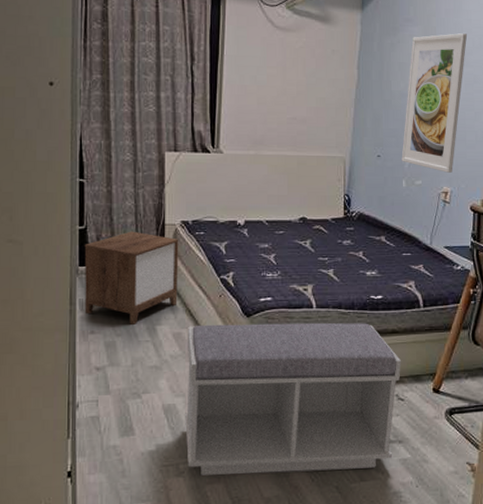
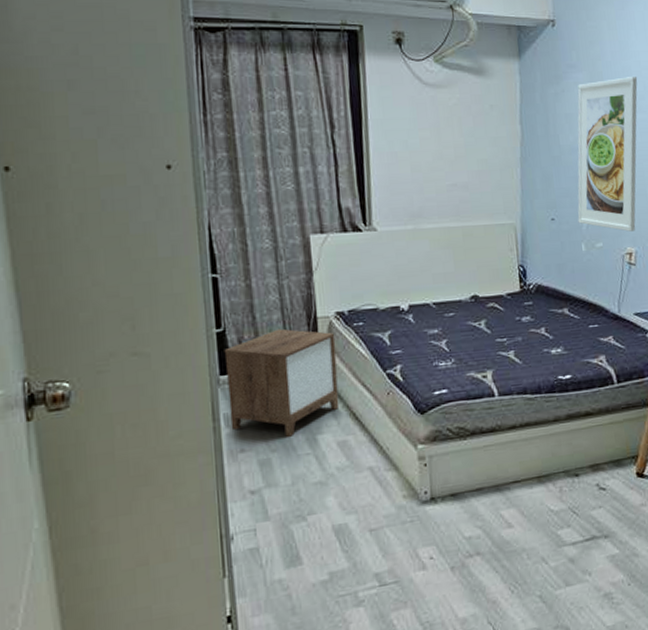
bench: present [185,322,402,475] -> none [354,407,600,602]

